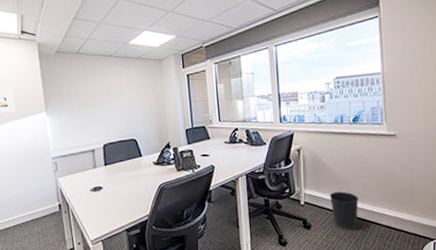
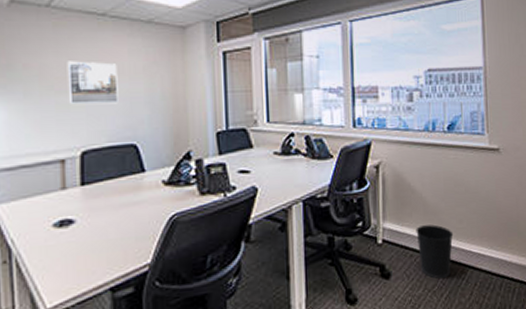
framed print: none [91,87,123,115] -> present [67,61,119,104]

